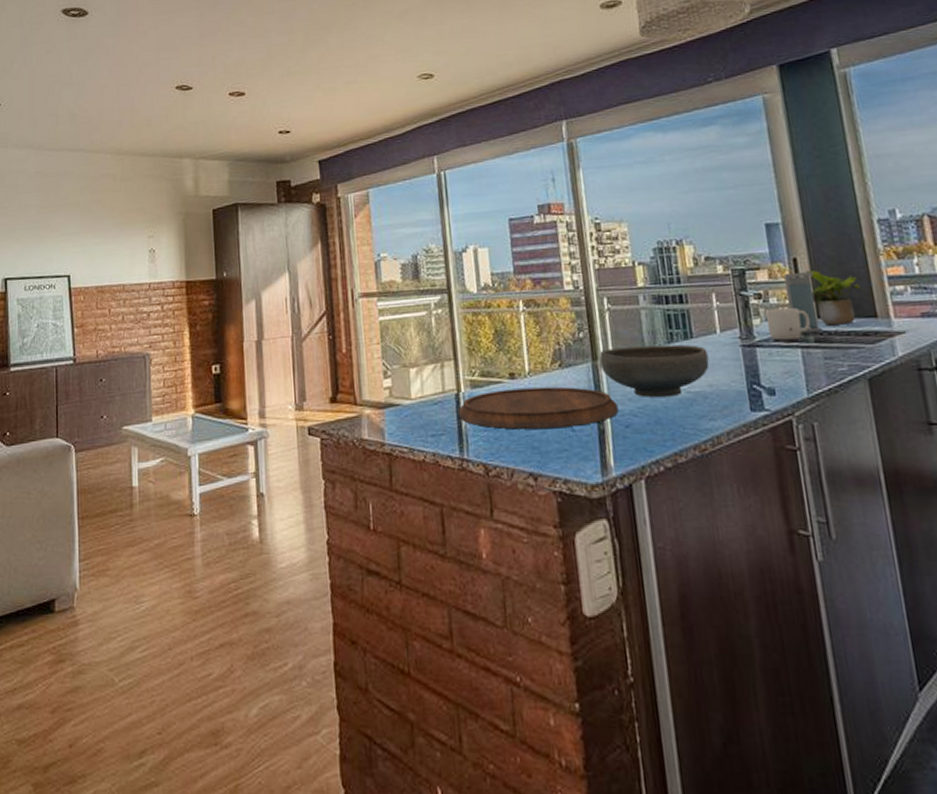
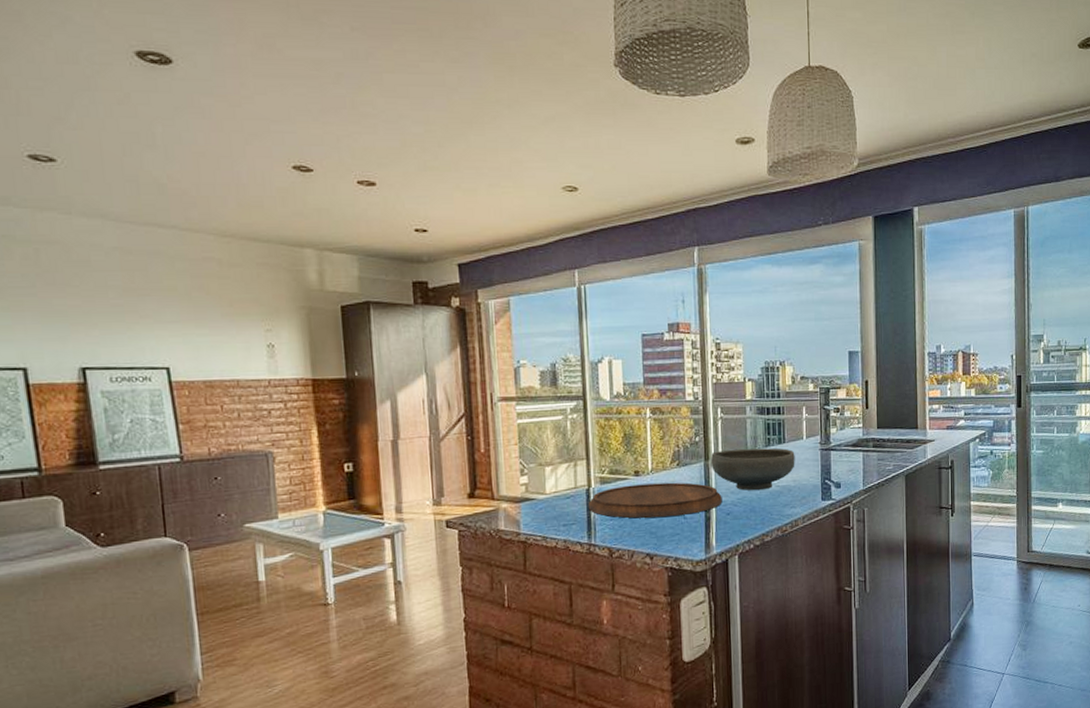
mug: present [764,307,811,341] -> none [840,419,872,446]
soap dispenser: present [783,271,823,334] -> none [857,391,880,441]
potted plant: present [806,270,860,327] -> none [874,391,909,436]

